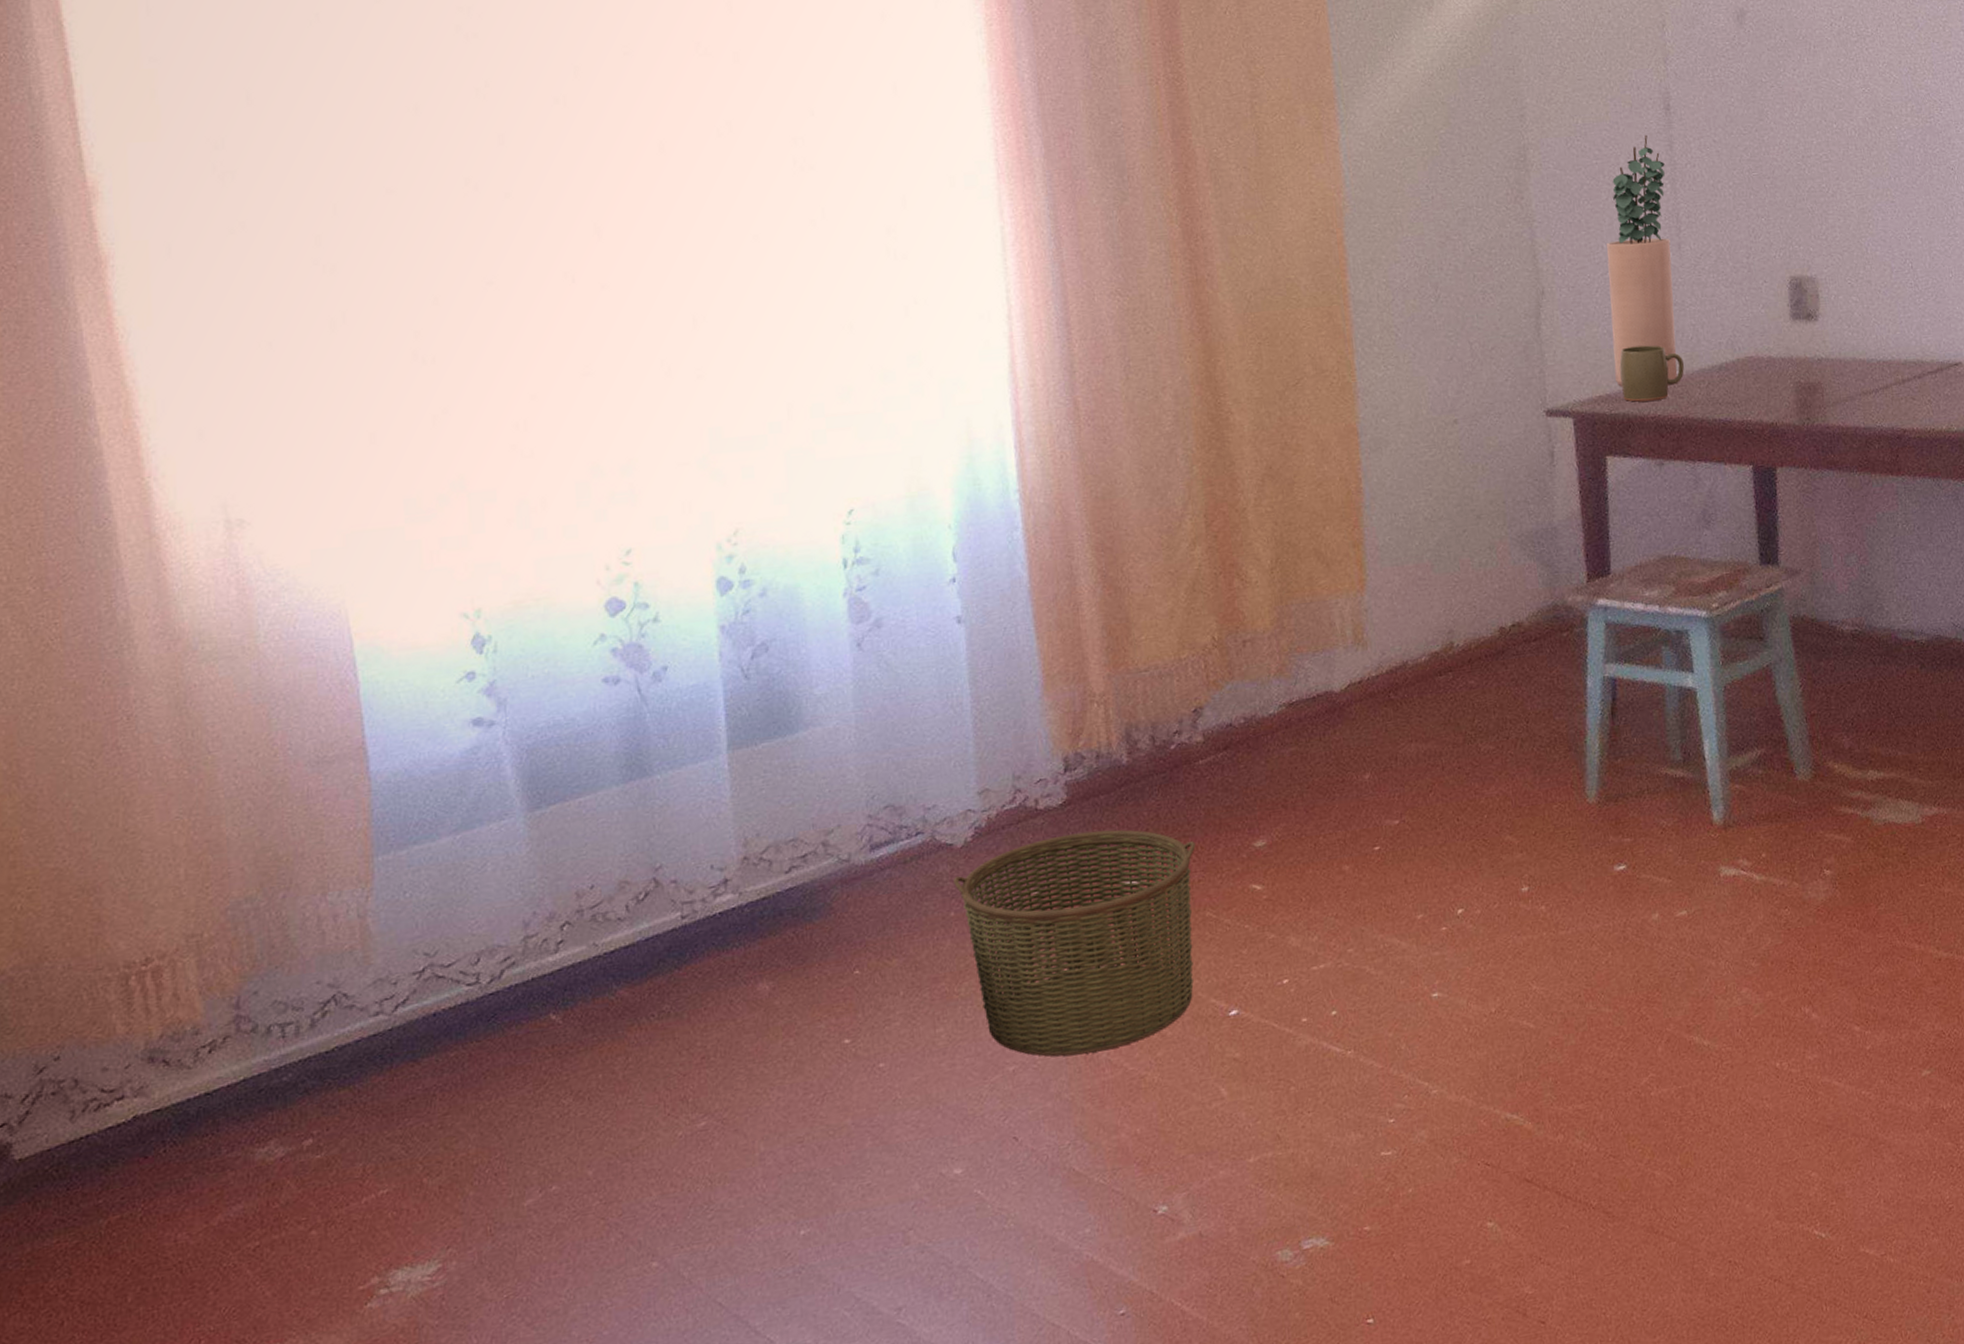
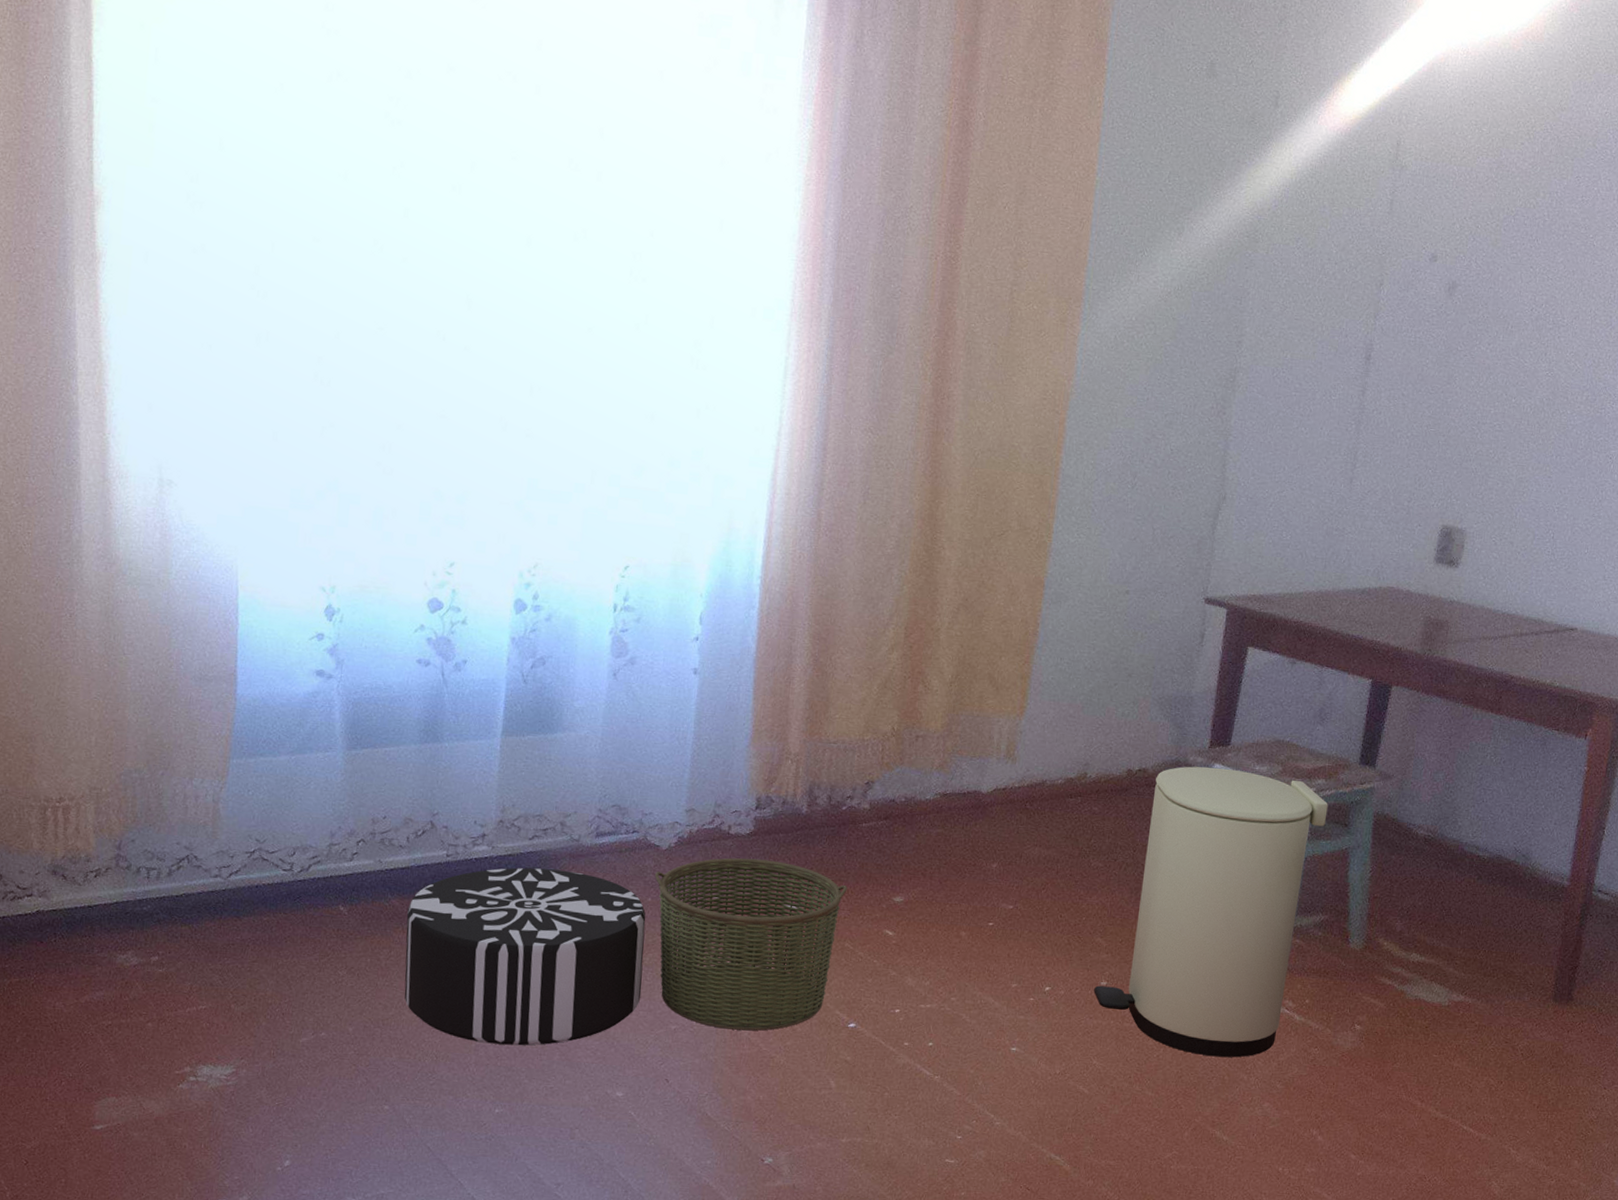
pouf: none [640,900,964,1150] -> present [404,867,646,1046]
pedal bin: none [1515,597,1739,950] -> present [1094,766,1328,1058]
vase: present [1606,134,1678,387] -> none [1270,378,1355,598]
mug: present [1619,345,1684,402] -> none [1274,558,1332,609]

